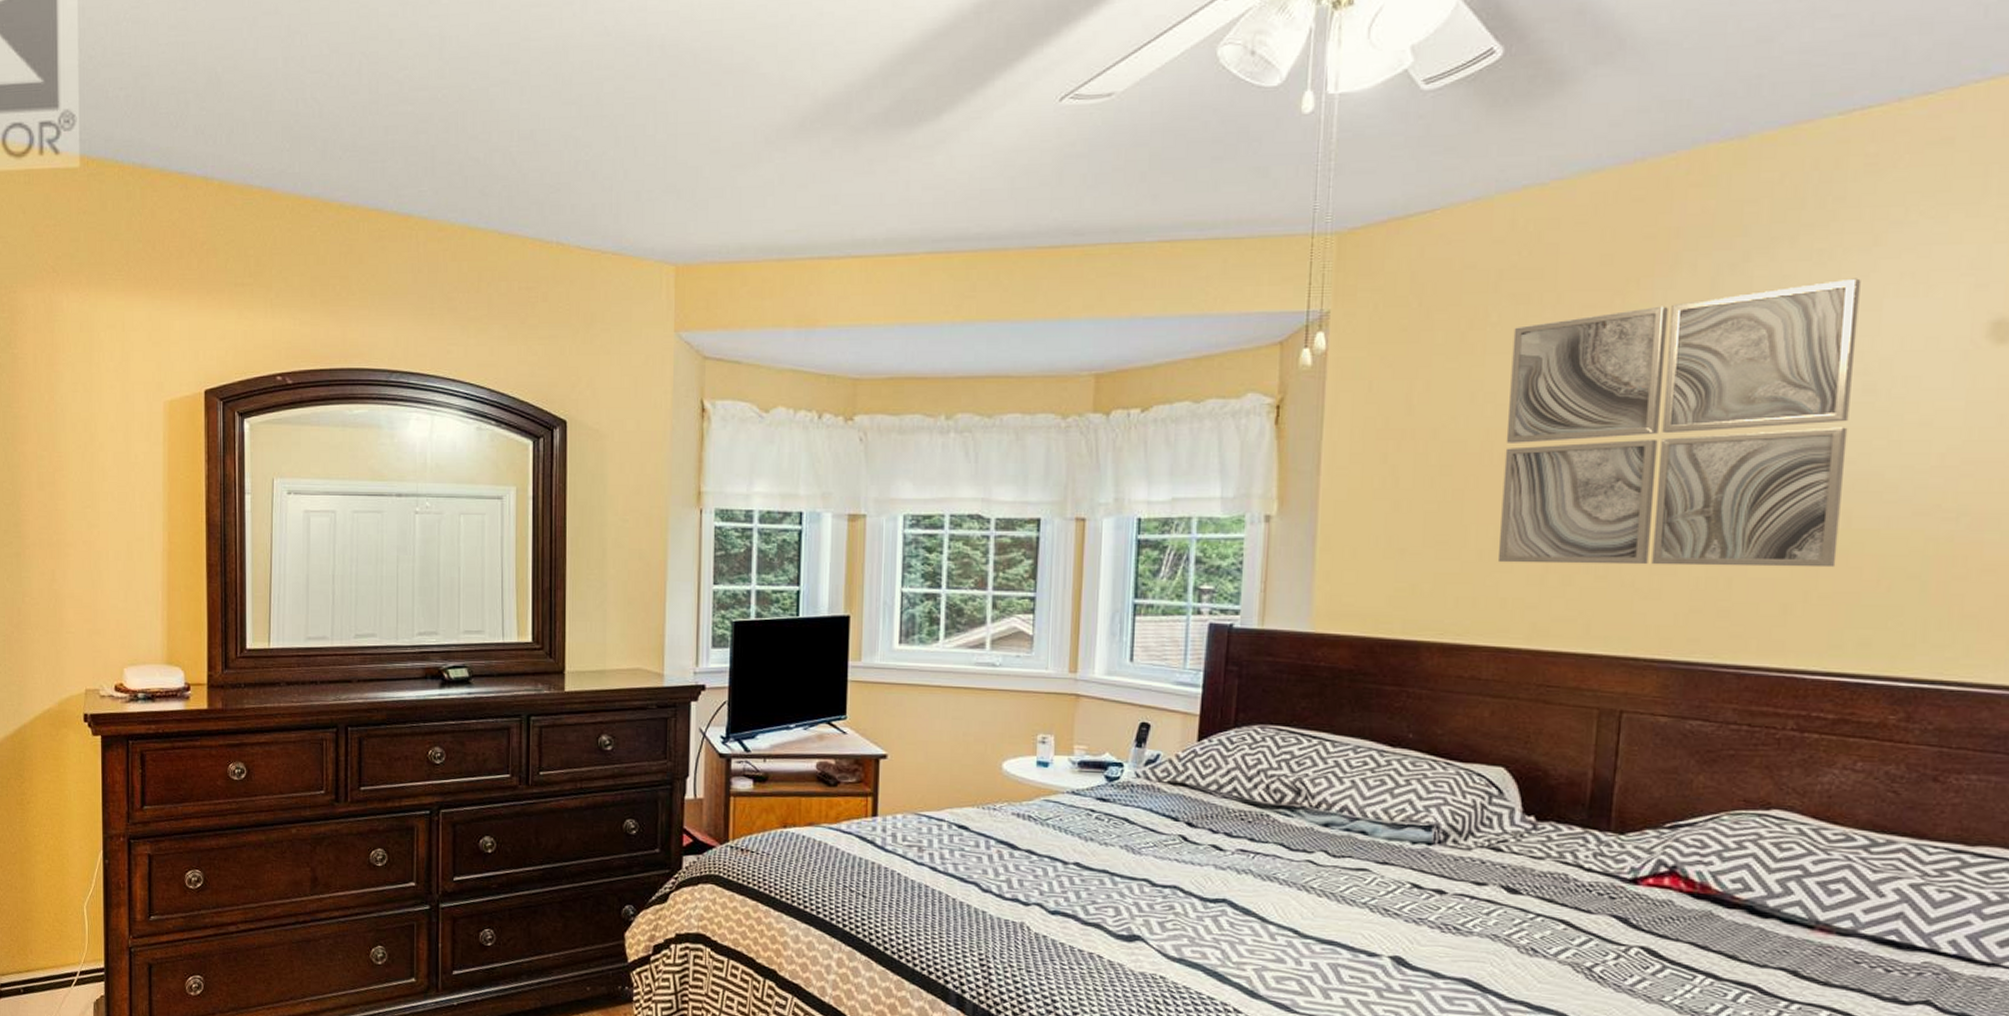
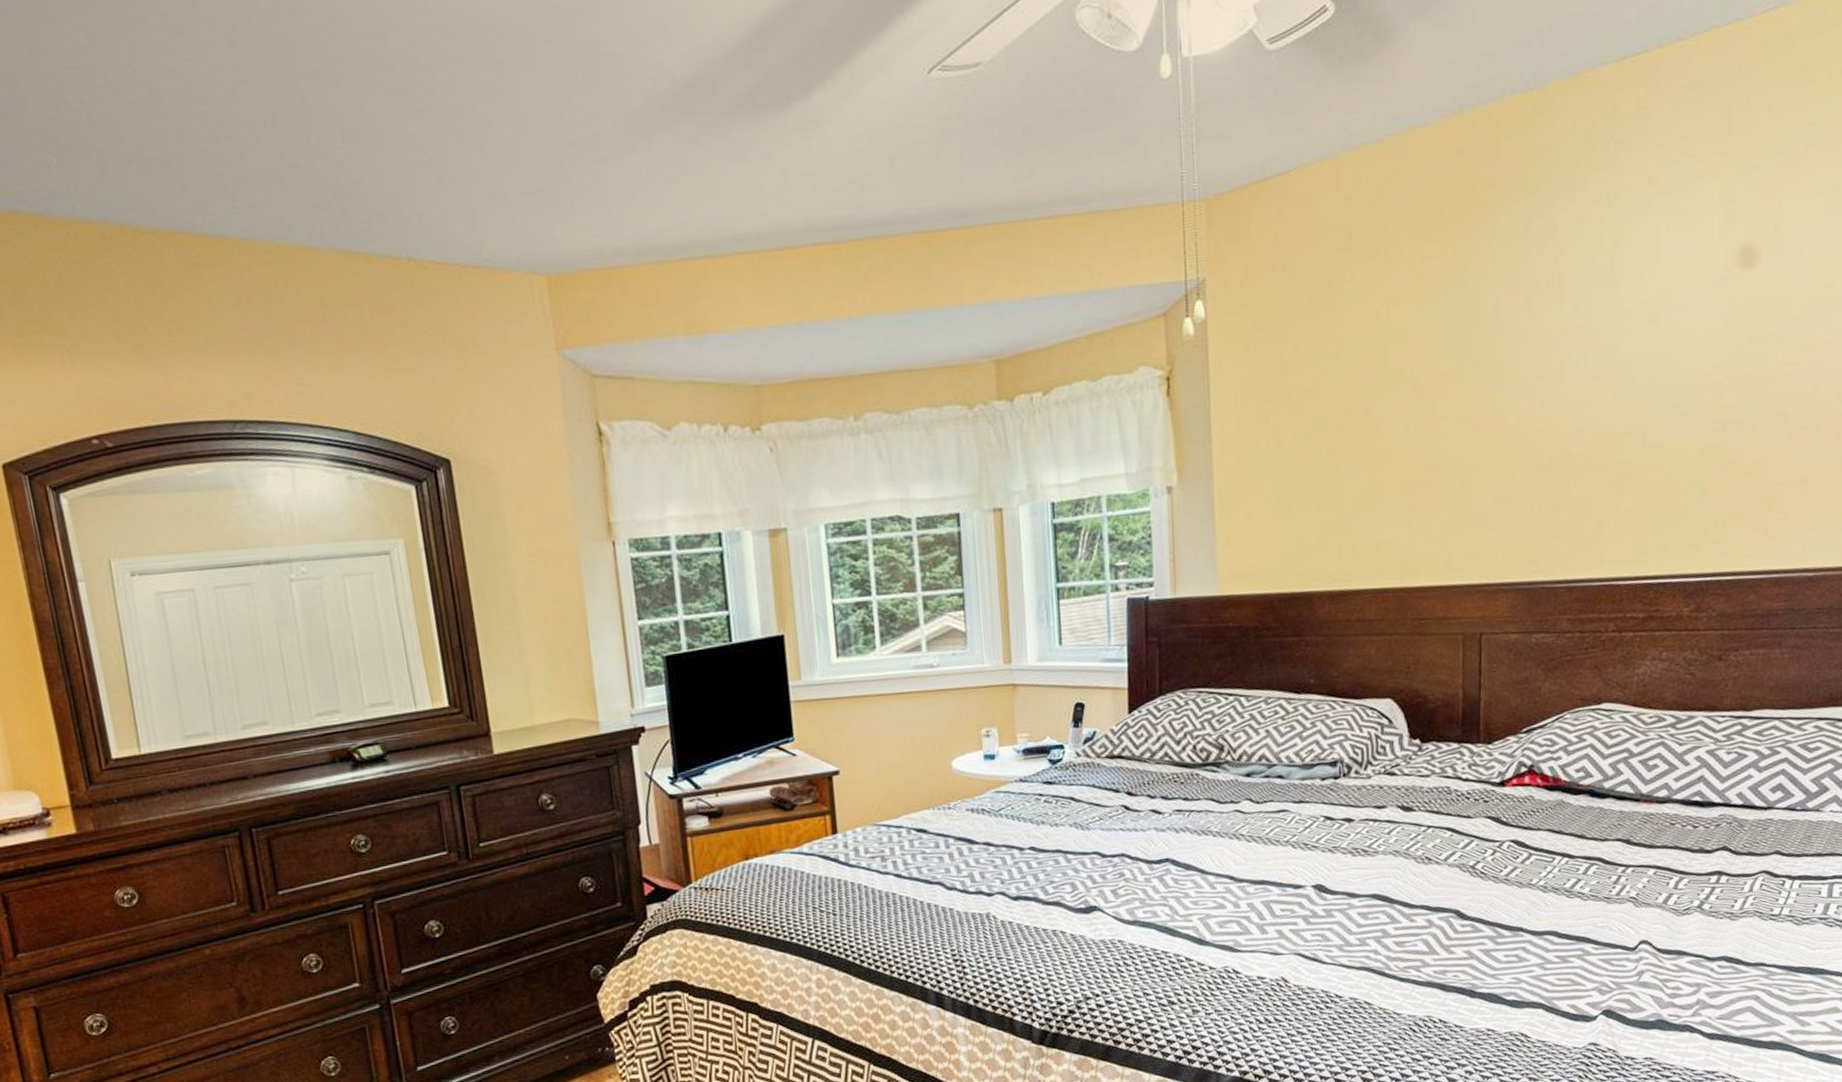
wall art: present [1497,278,1861,568] -> none [1366,216,1640,510]

